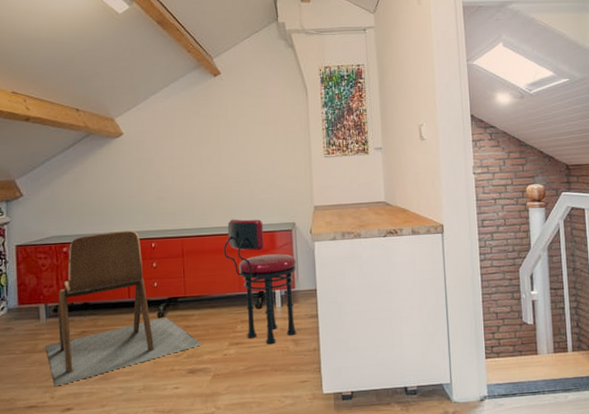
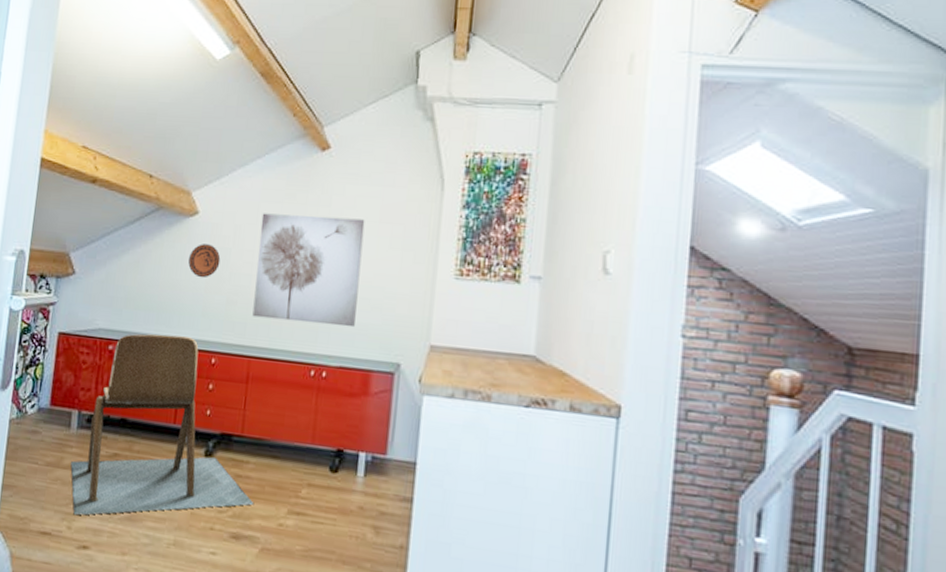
decorative plate: none [121,157,147,184] -> present [188,244,221,278]
wall art: none [175,123,258,207] -> present [252,213,365,328]
stool: present [223,219,297,345] -> none [298,344,395,526]

